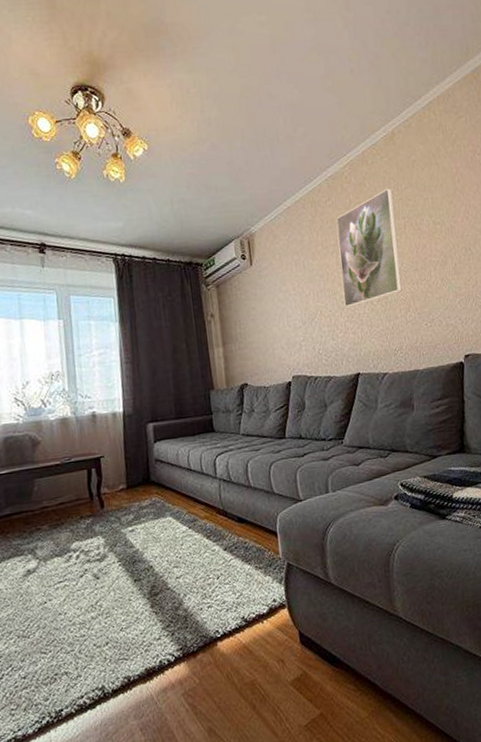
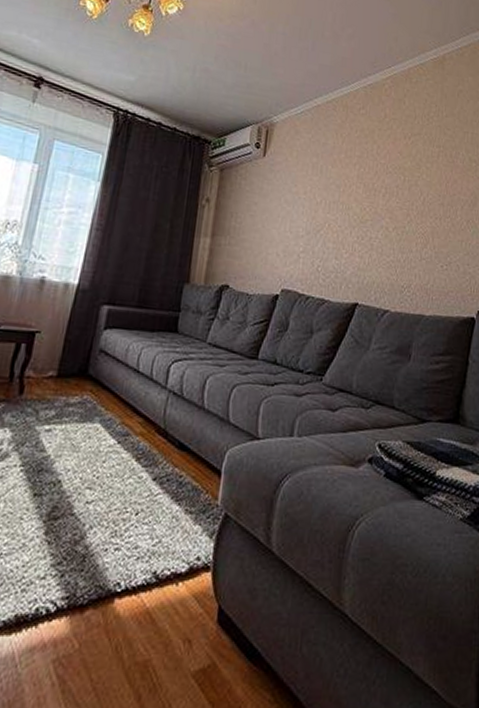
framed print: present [336,188,402,308] -> none [356,111,431,228]

